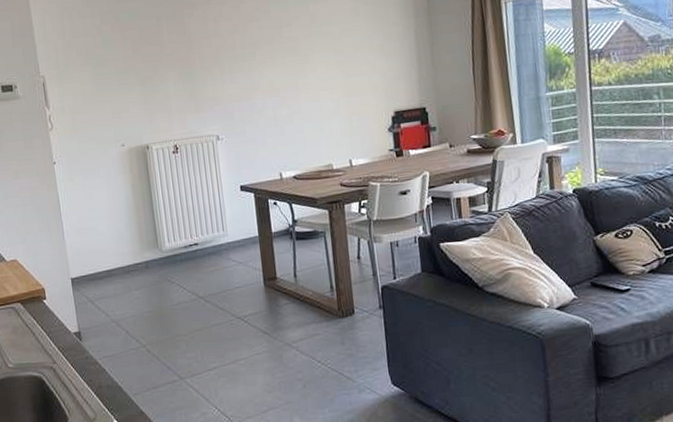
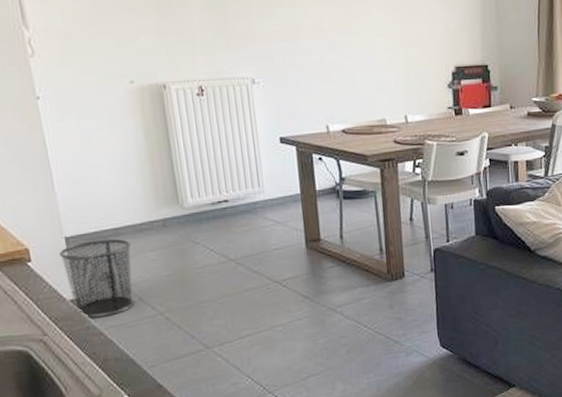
waste bin: none [67,279,123,349] -> present [59,238,135,319]

